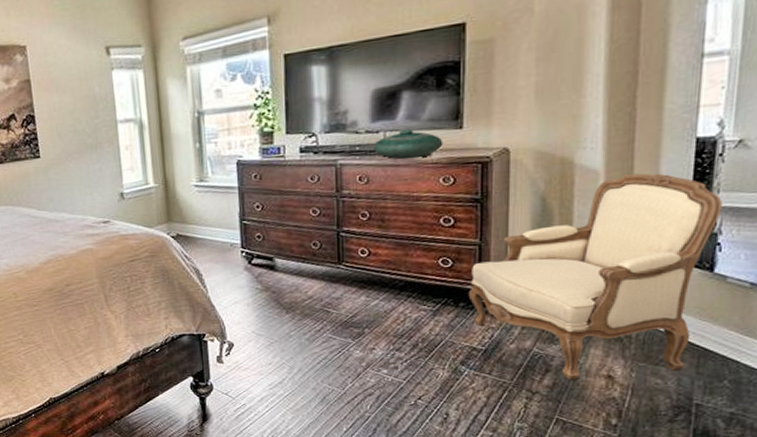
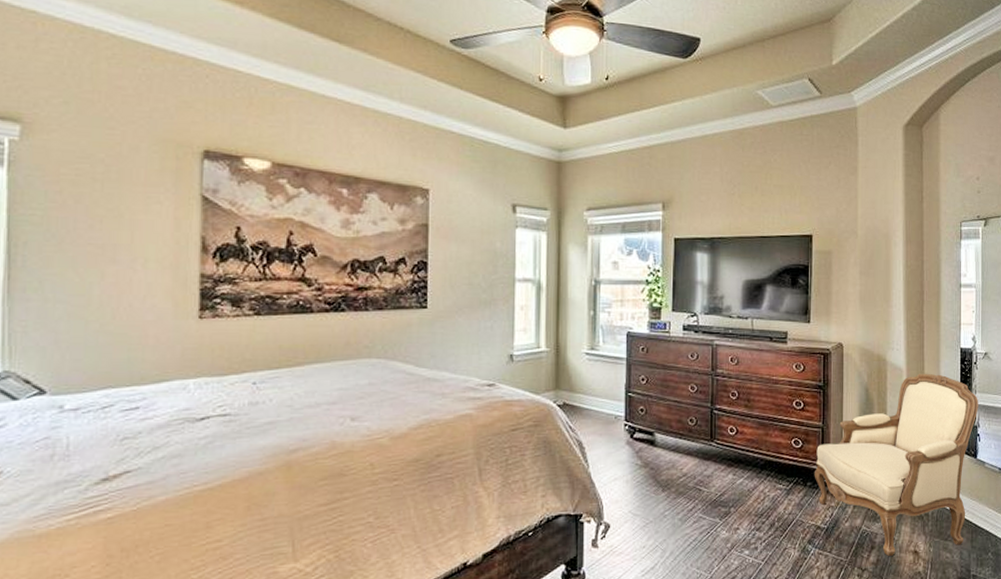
decorative bowl: present [372,128,443,160] -> none [742,318,796,345]

